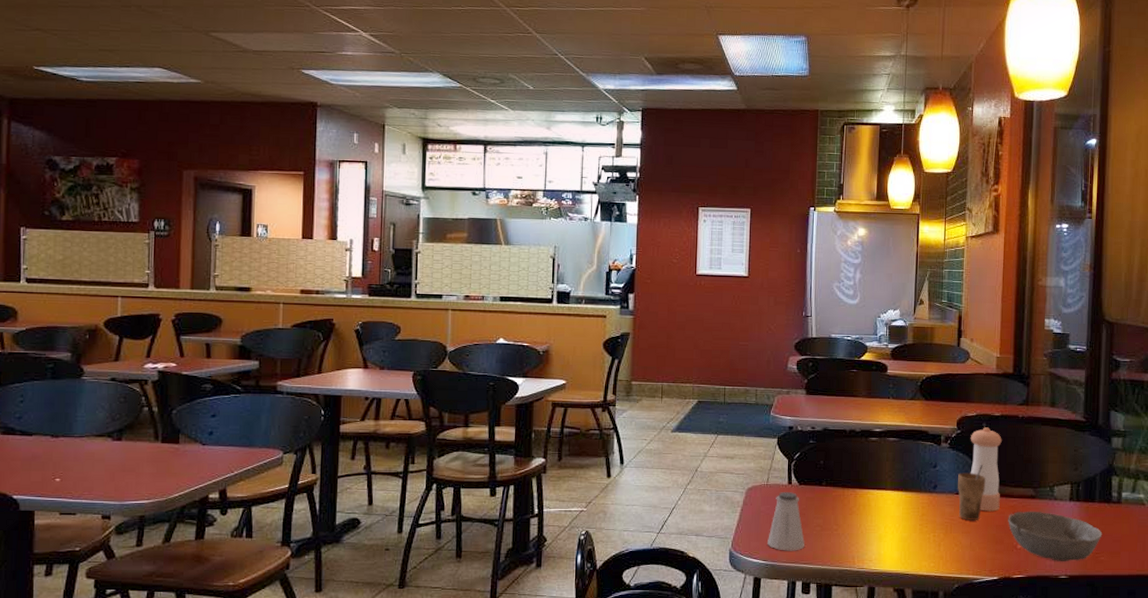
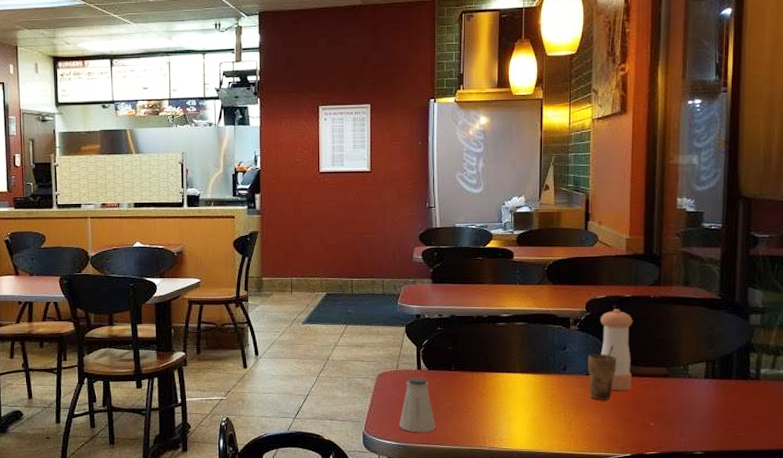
bowl: present [1008,511,1103,561] -> none [640,389,740,438]

